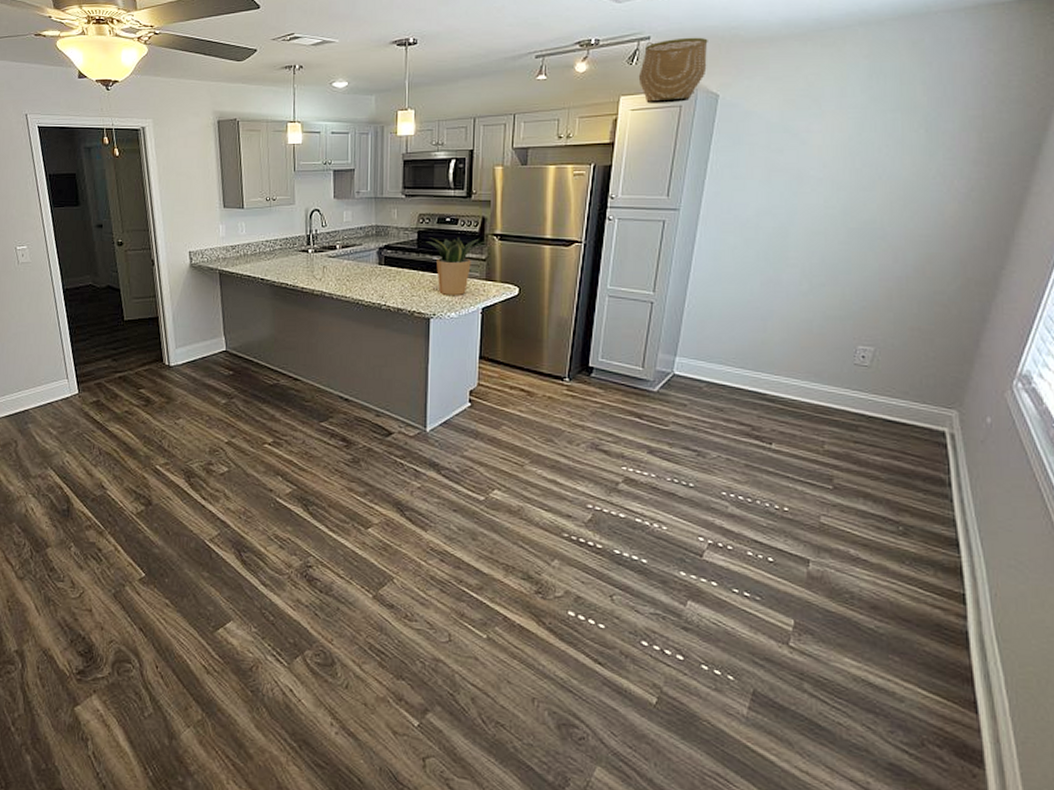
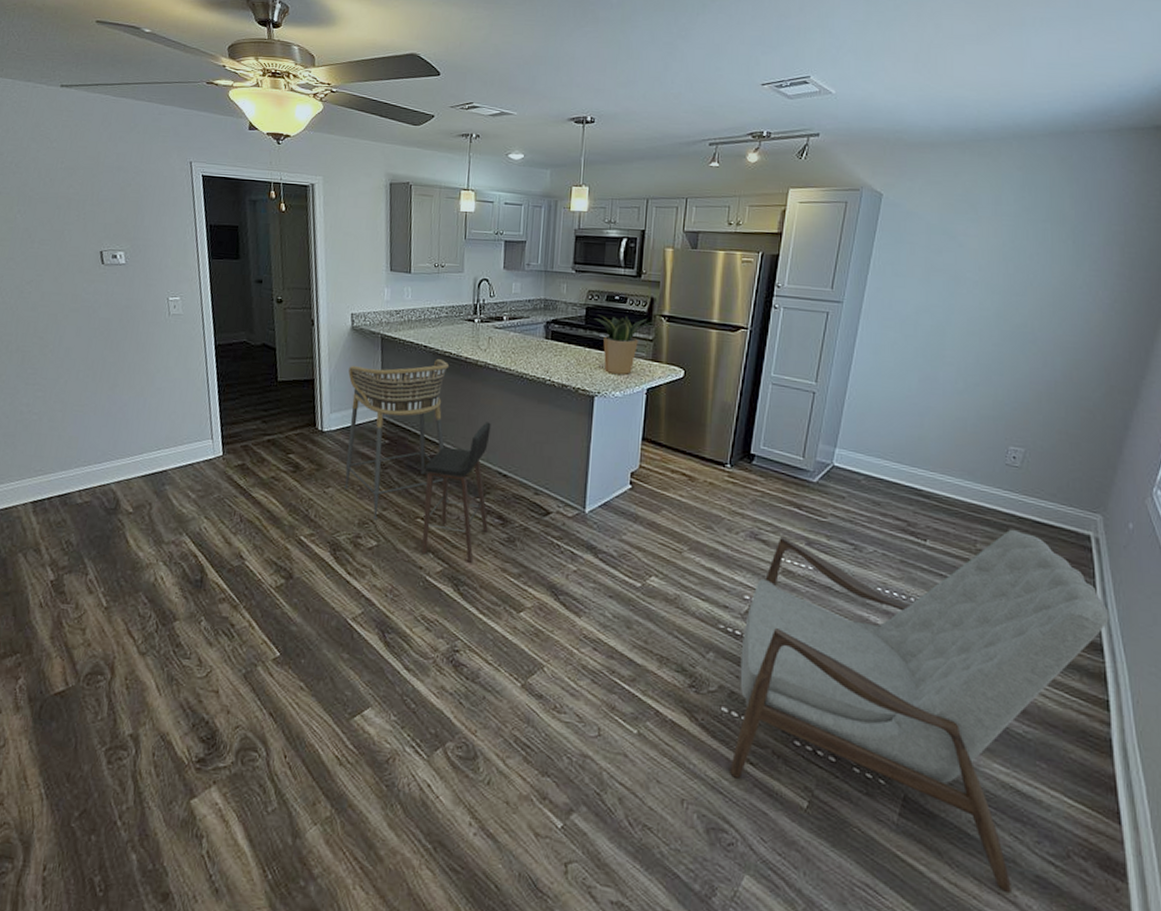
bar stool: none [190,291,293,447] -> present [344,359,450,520]
bar stool: none [268,349,333,484] -> present [421,421,491,563]
armchair: none [579,428,966,781] -> present [730,529,1109,894]
basket: present [638,37,708,104] -> none [807,137,874,199]

